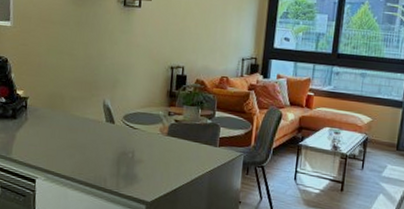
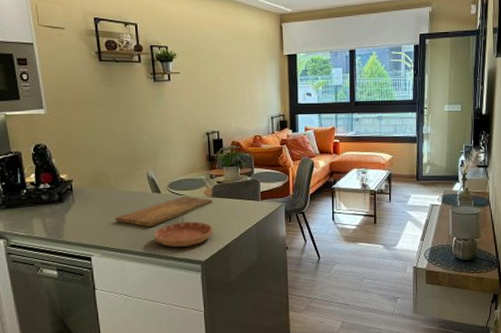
cutting board: none [64,130,167,157] -> present [115,195,212,226]
saucer: none [101,156,164,184] -> present [154,221,213,247]

